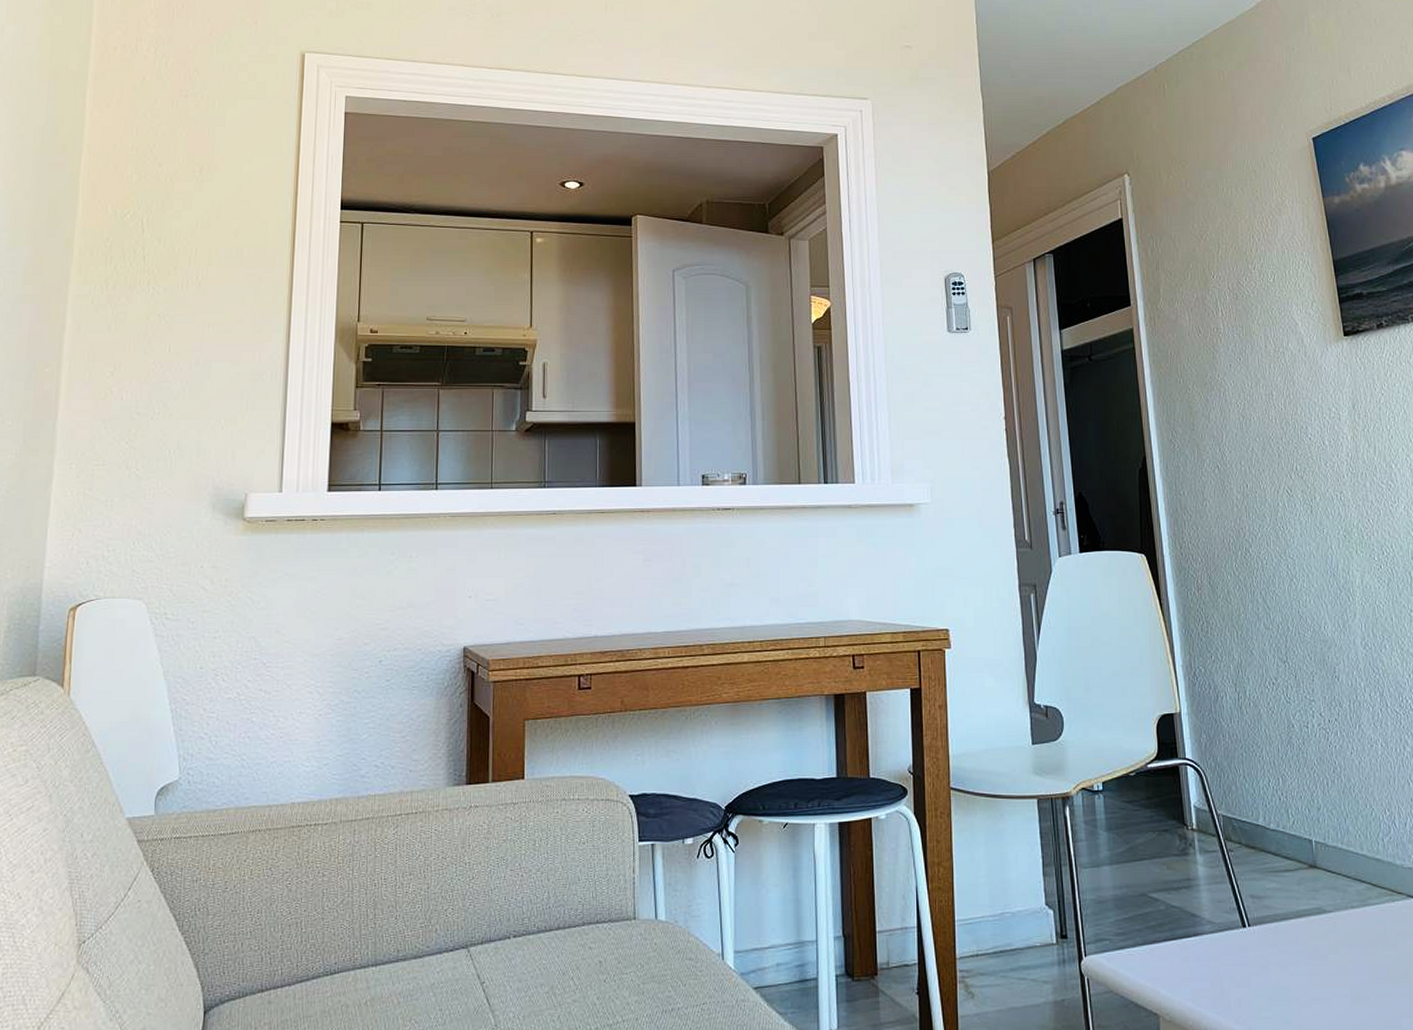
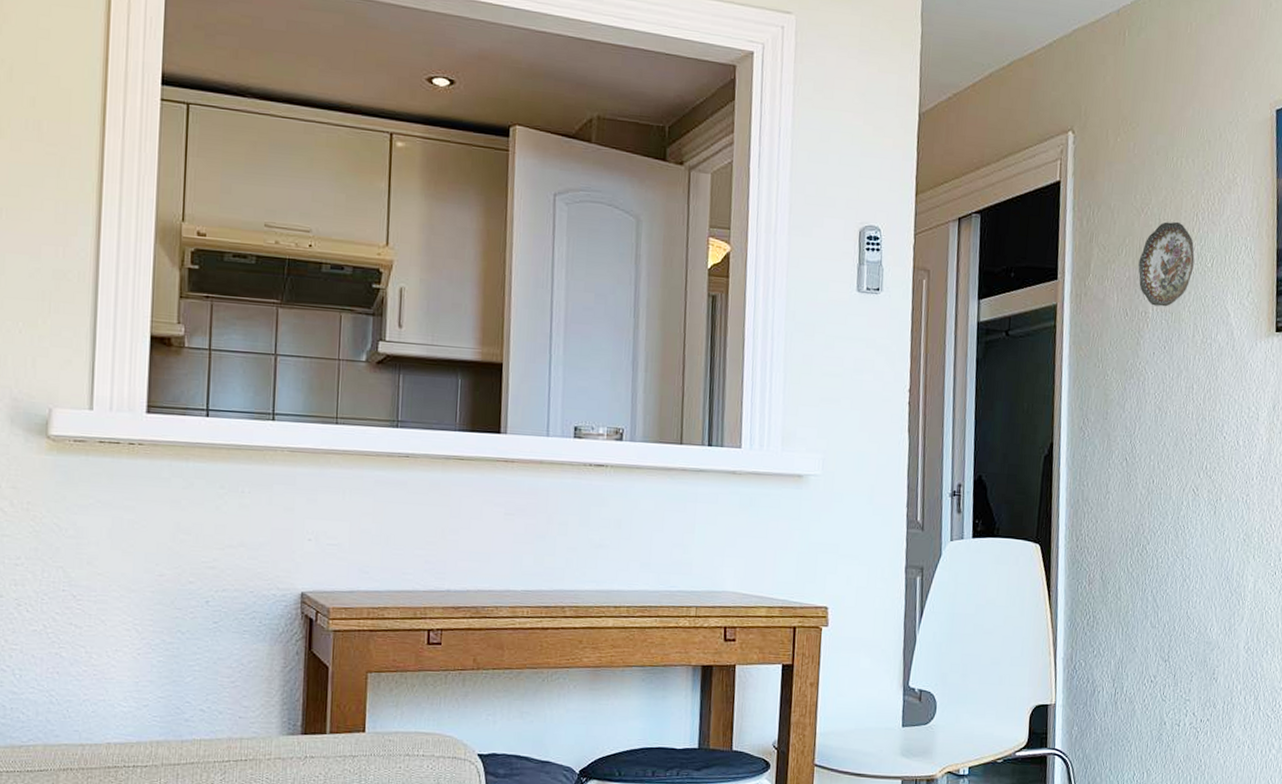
decorative plate: none [1204,244,1257,322] -> present [1138,221,1195,307]

